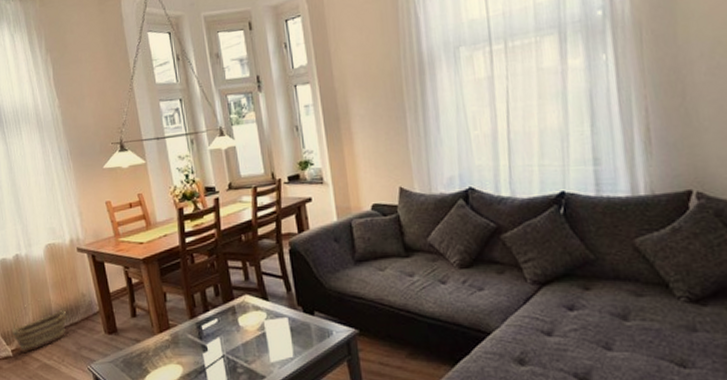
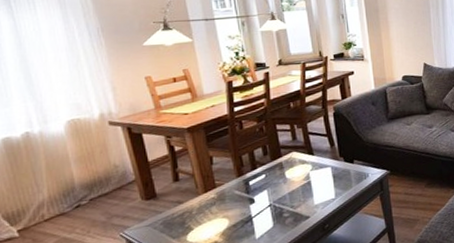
basket: present [12,298,66,352] -> none [18,173,93,231]

